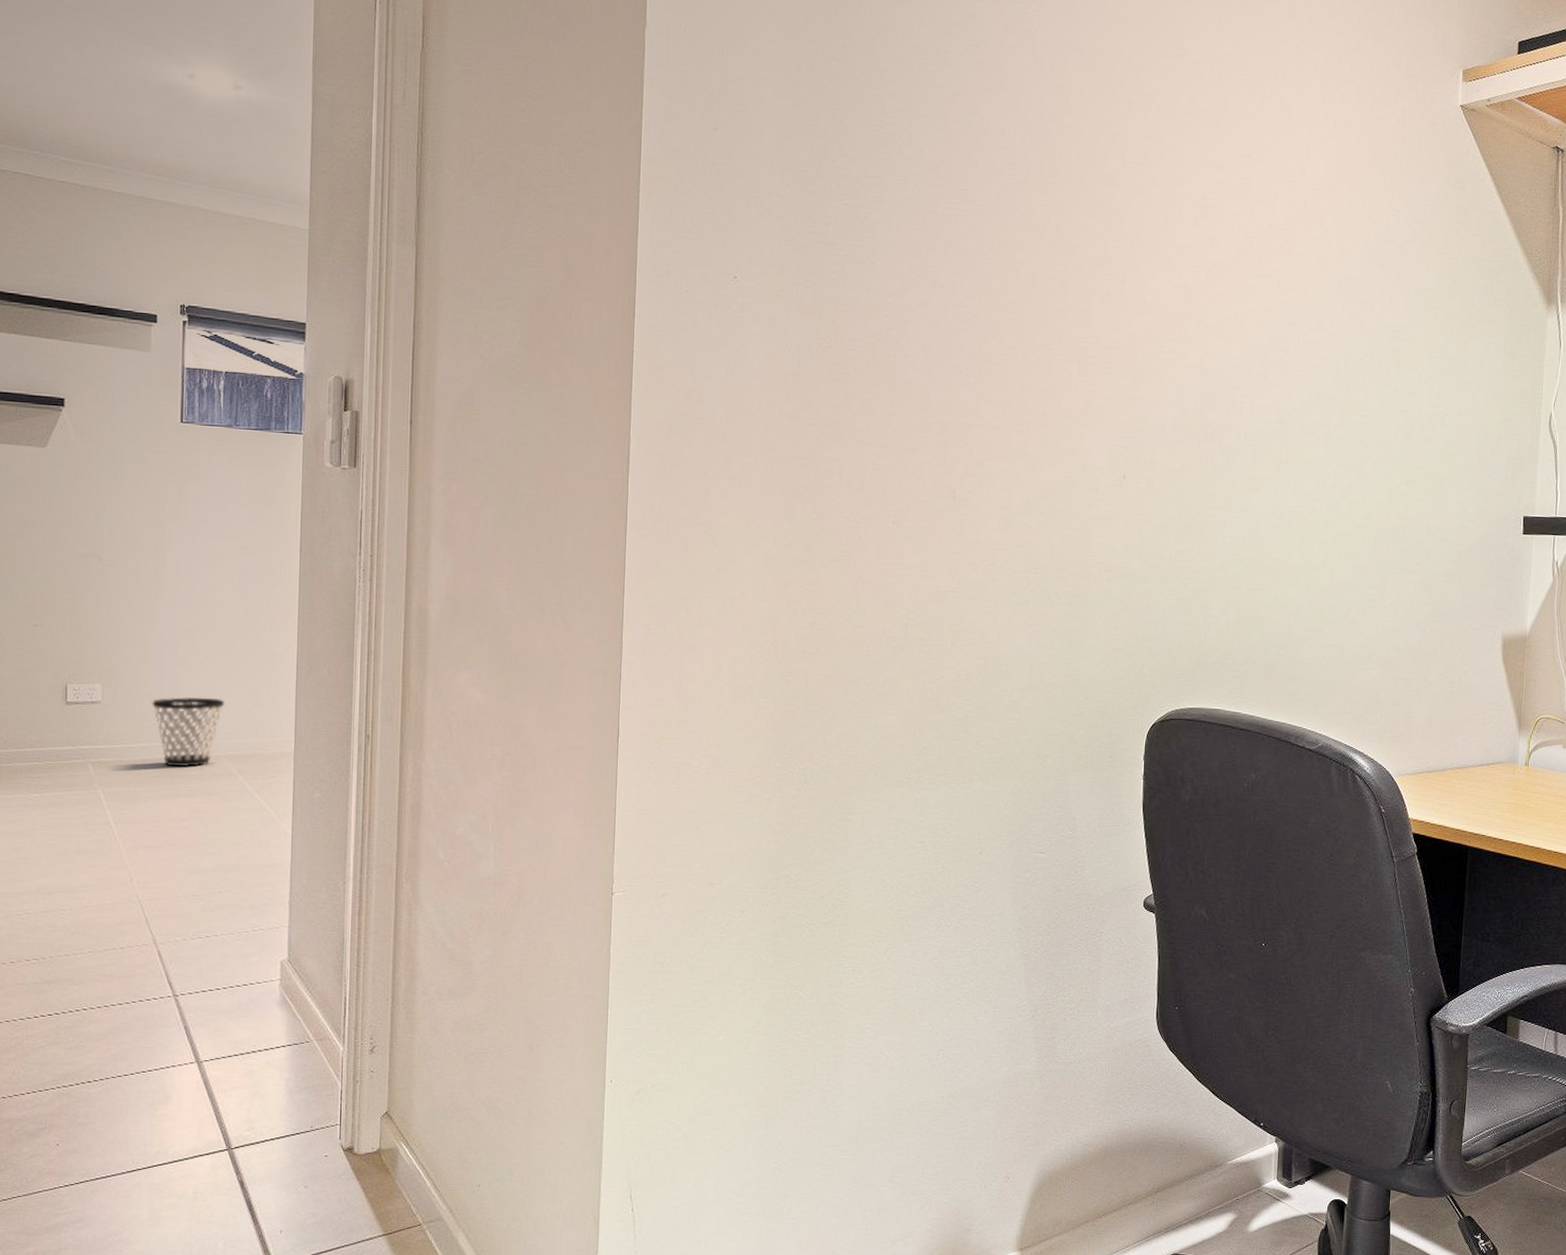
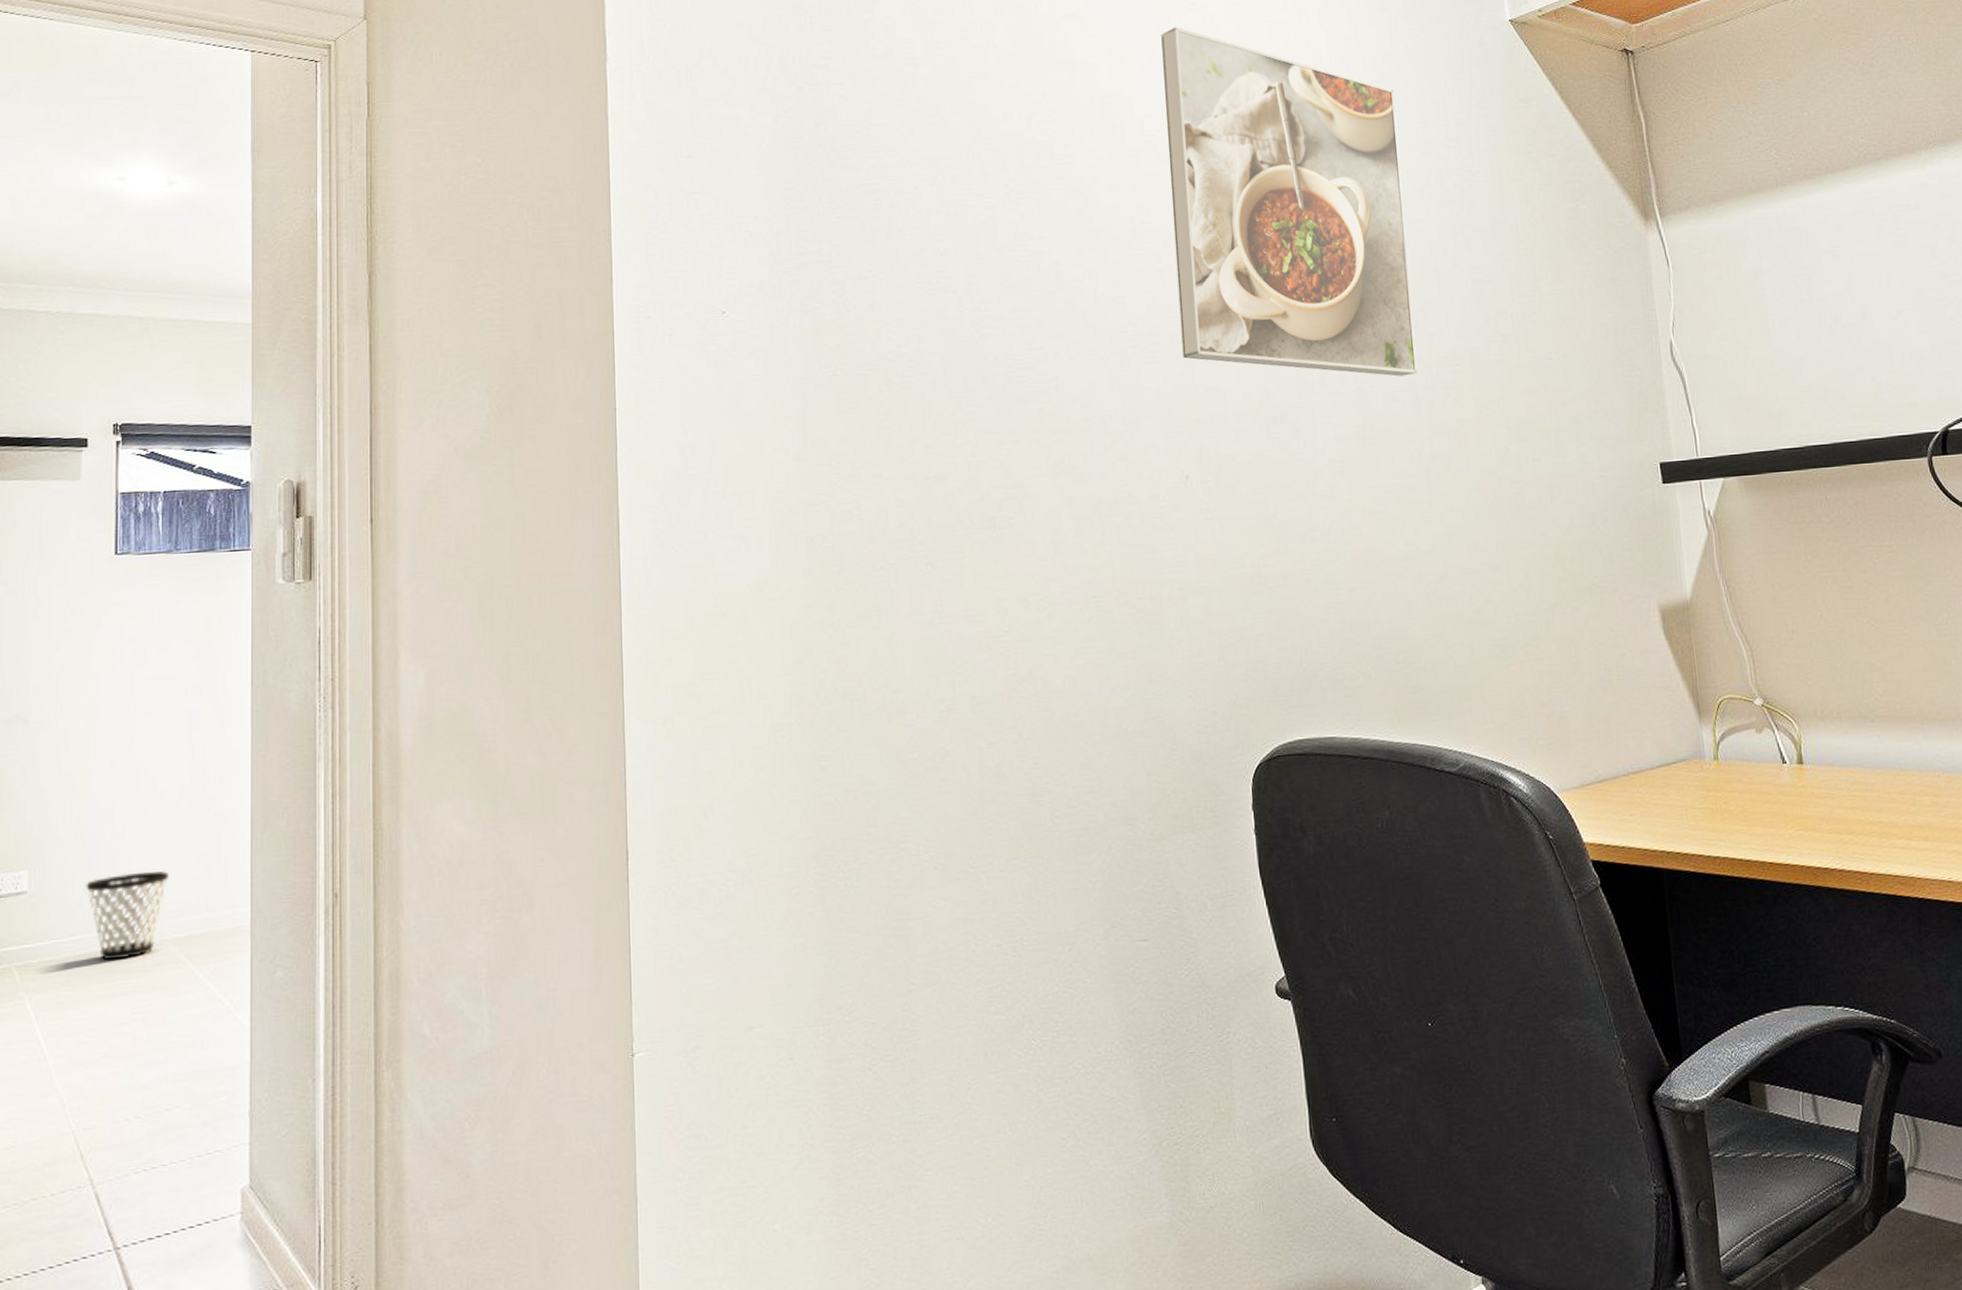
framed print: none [1134,68,1349,414] -> present [1161,26,1418,377]

